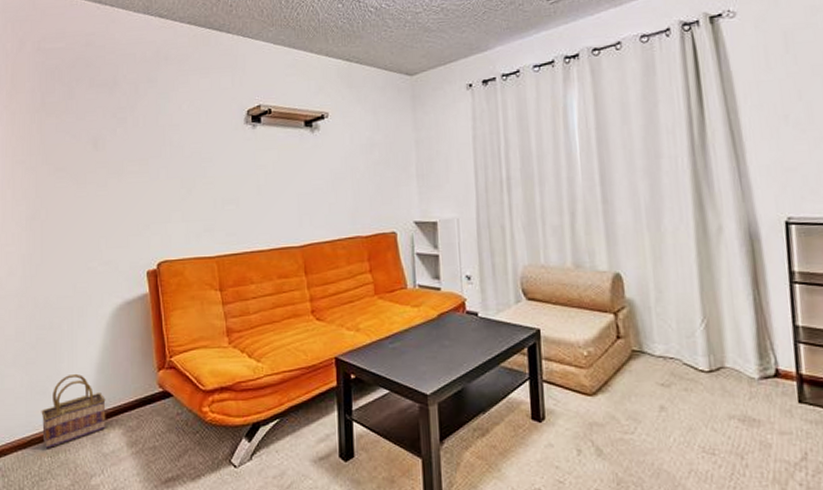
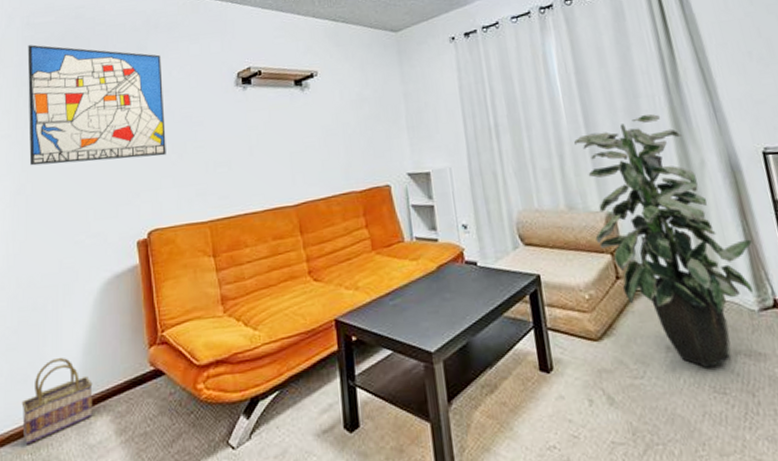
wall art: none [39,71,176,193] -> present [27,44,166,166]
indoor plant: none [588,175,761,429] -> present [574,114,754,368]

